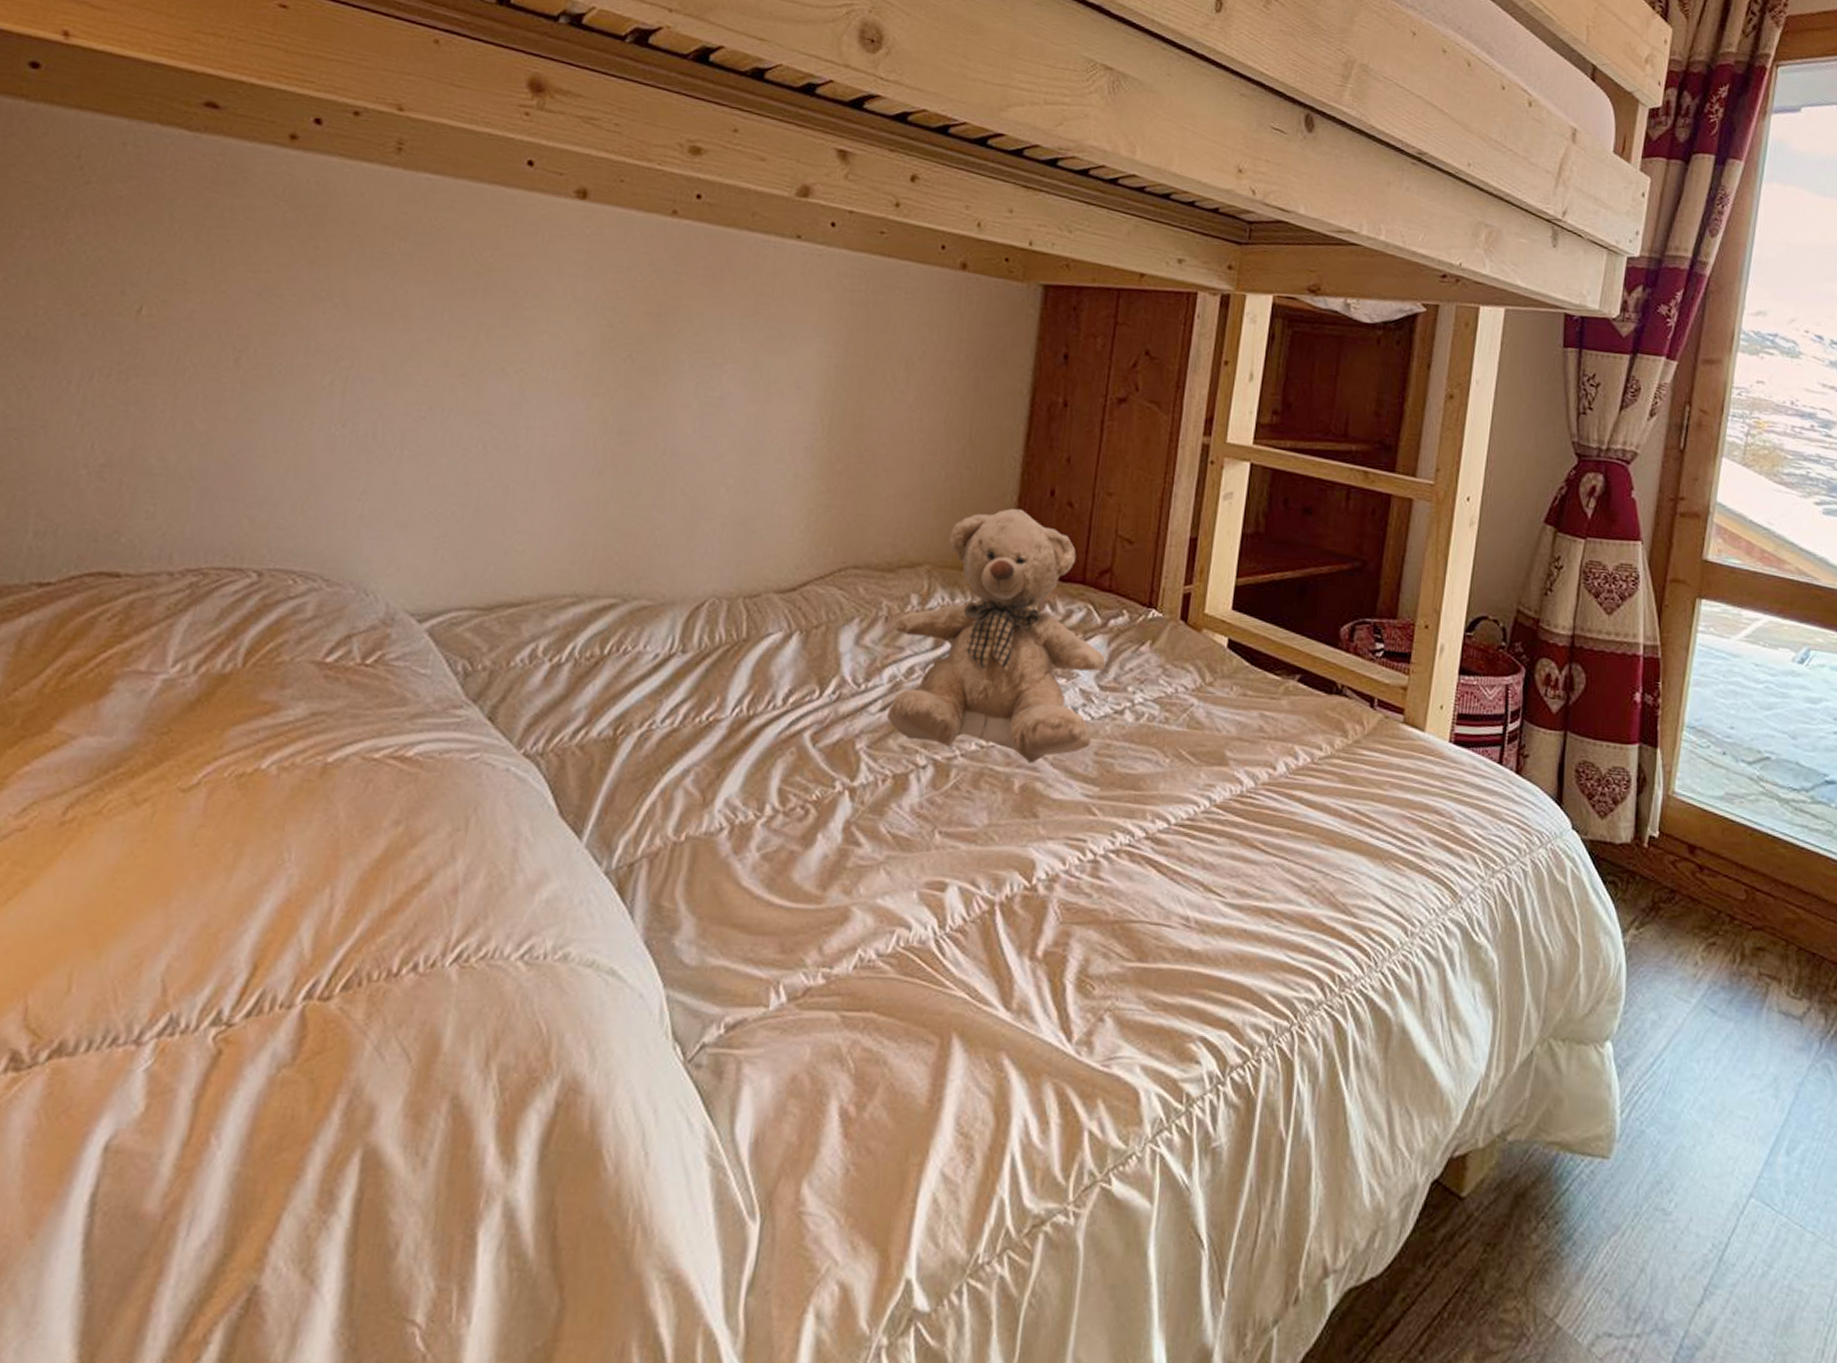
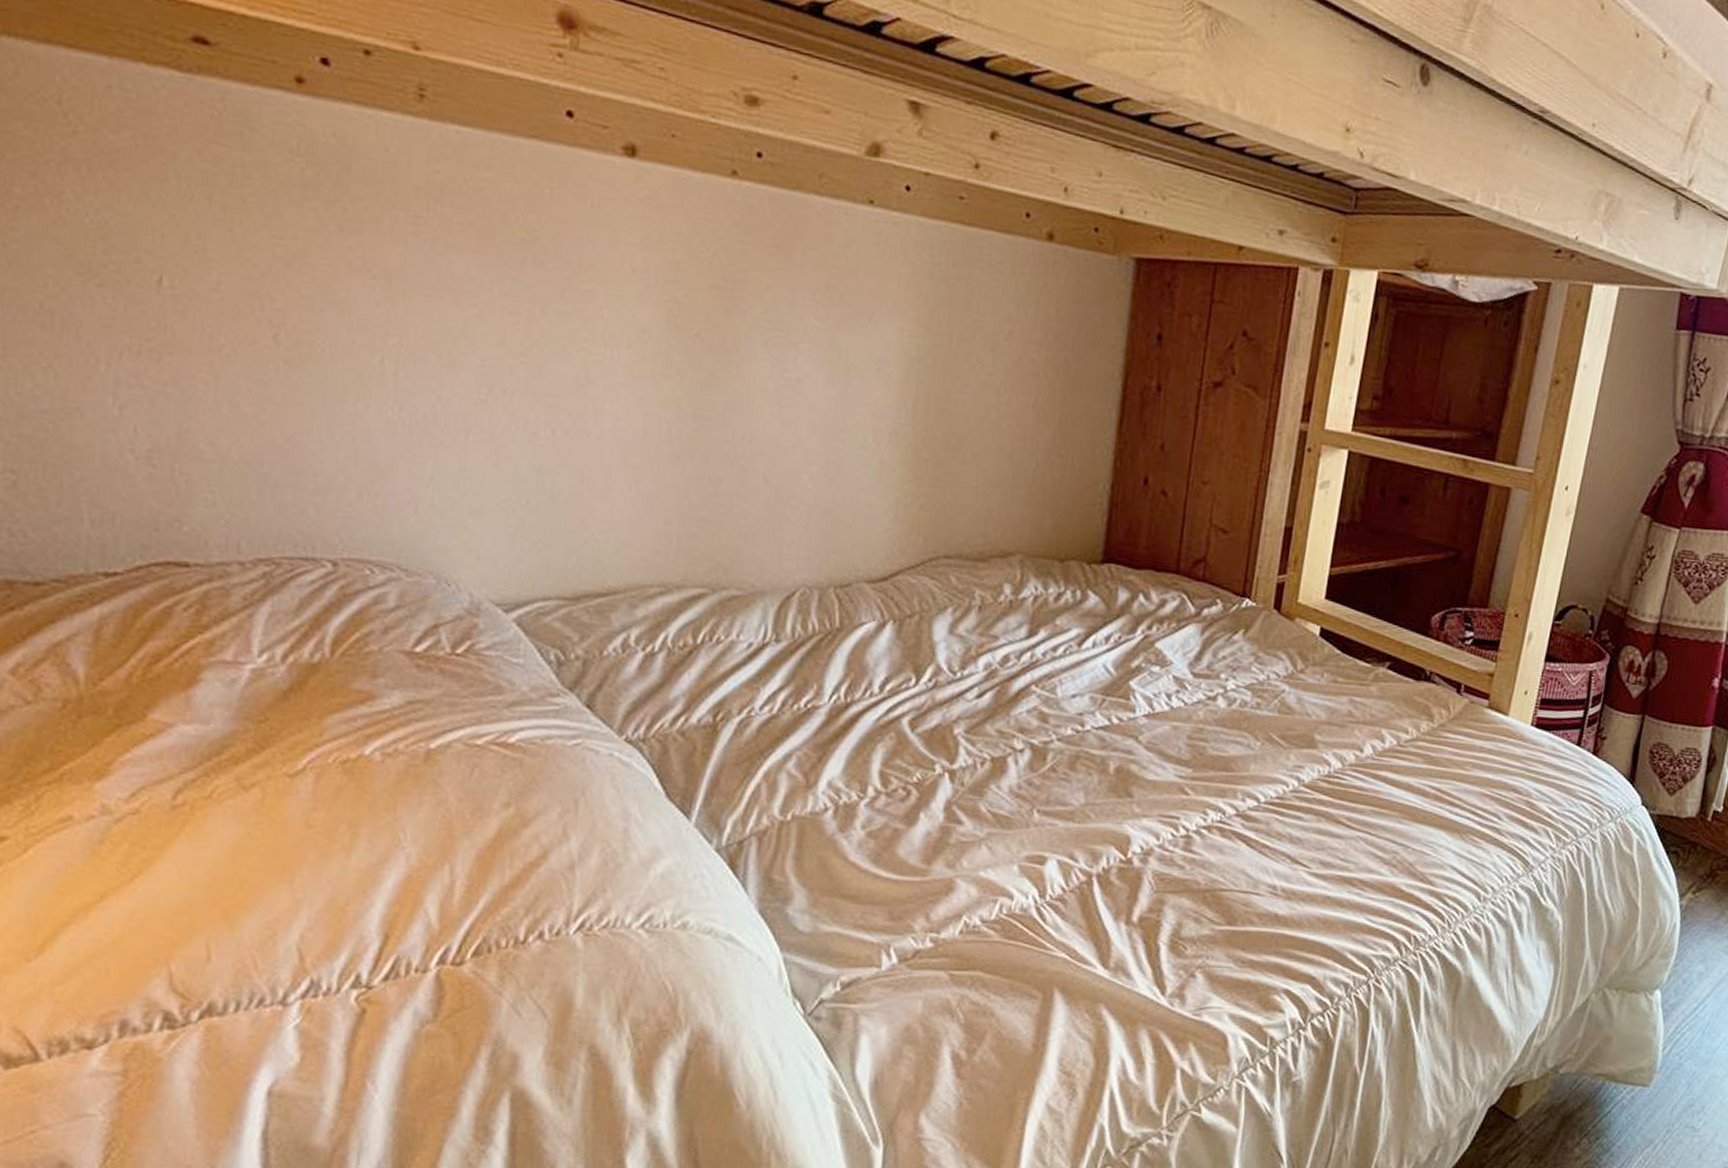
teddy bear: present [887,508,1106,764] -> none [984,497,1199,747]

